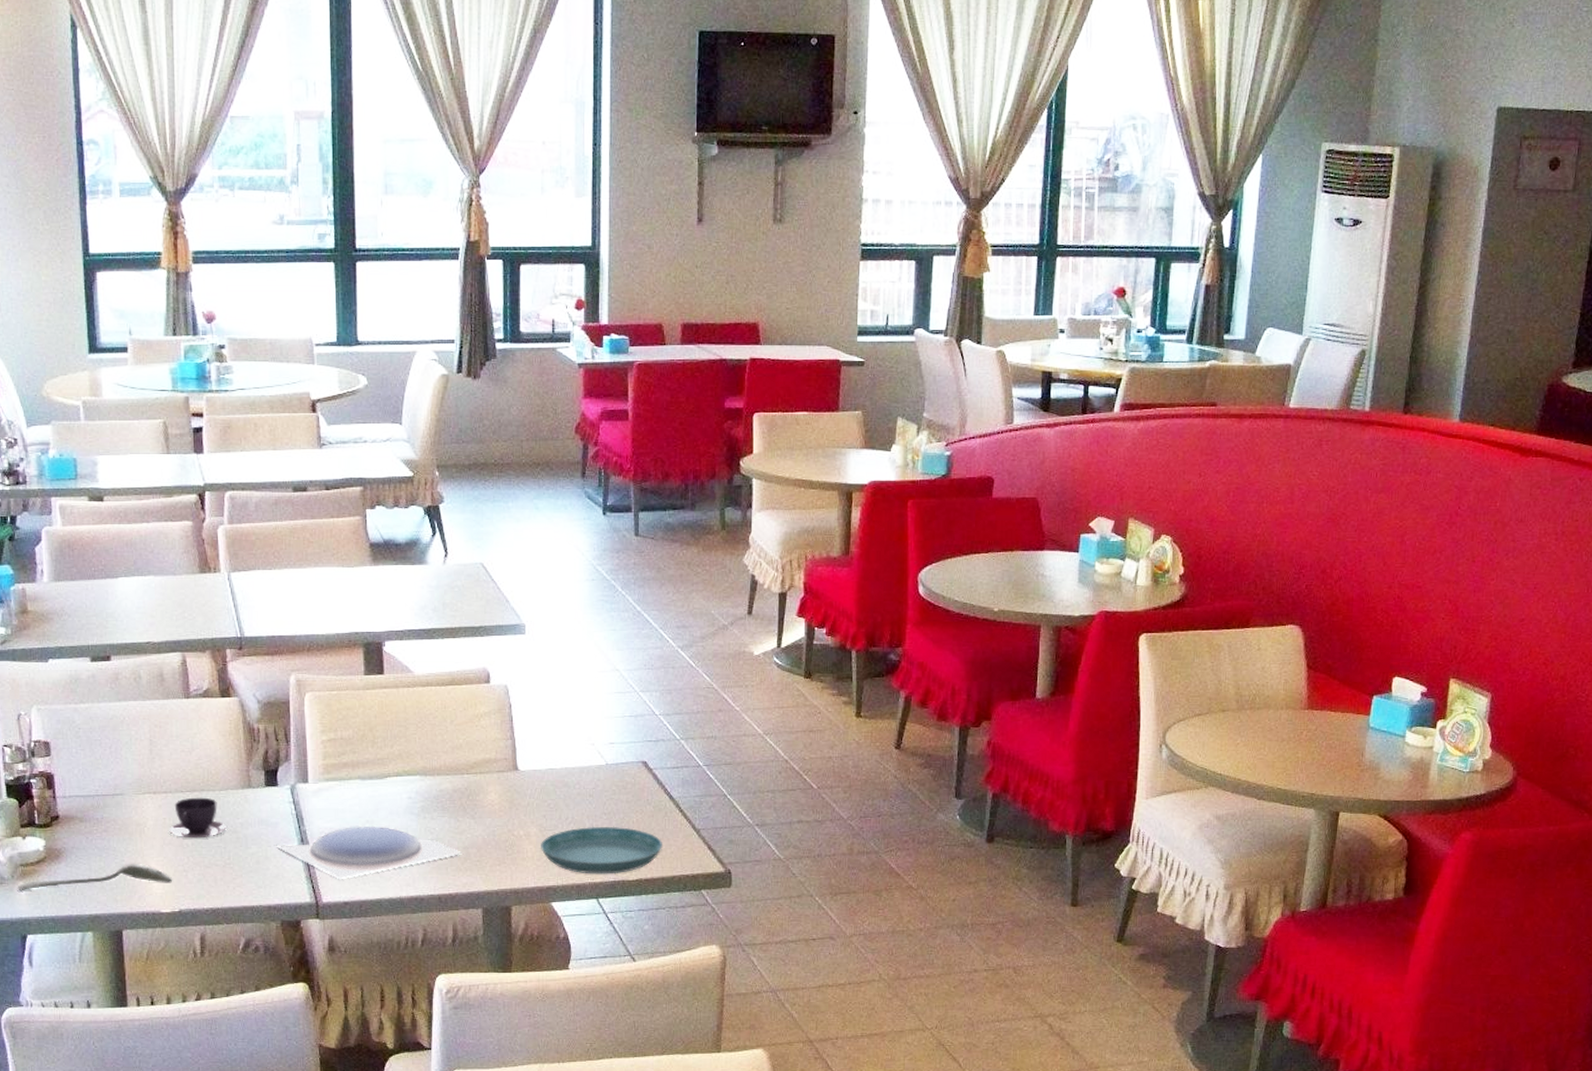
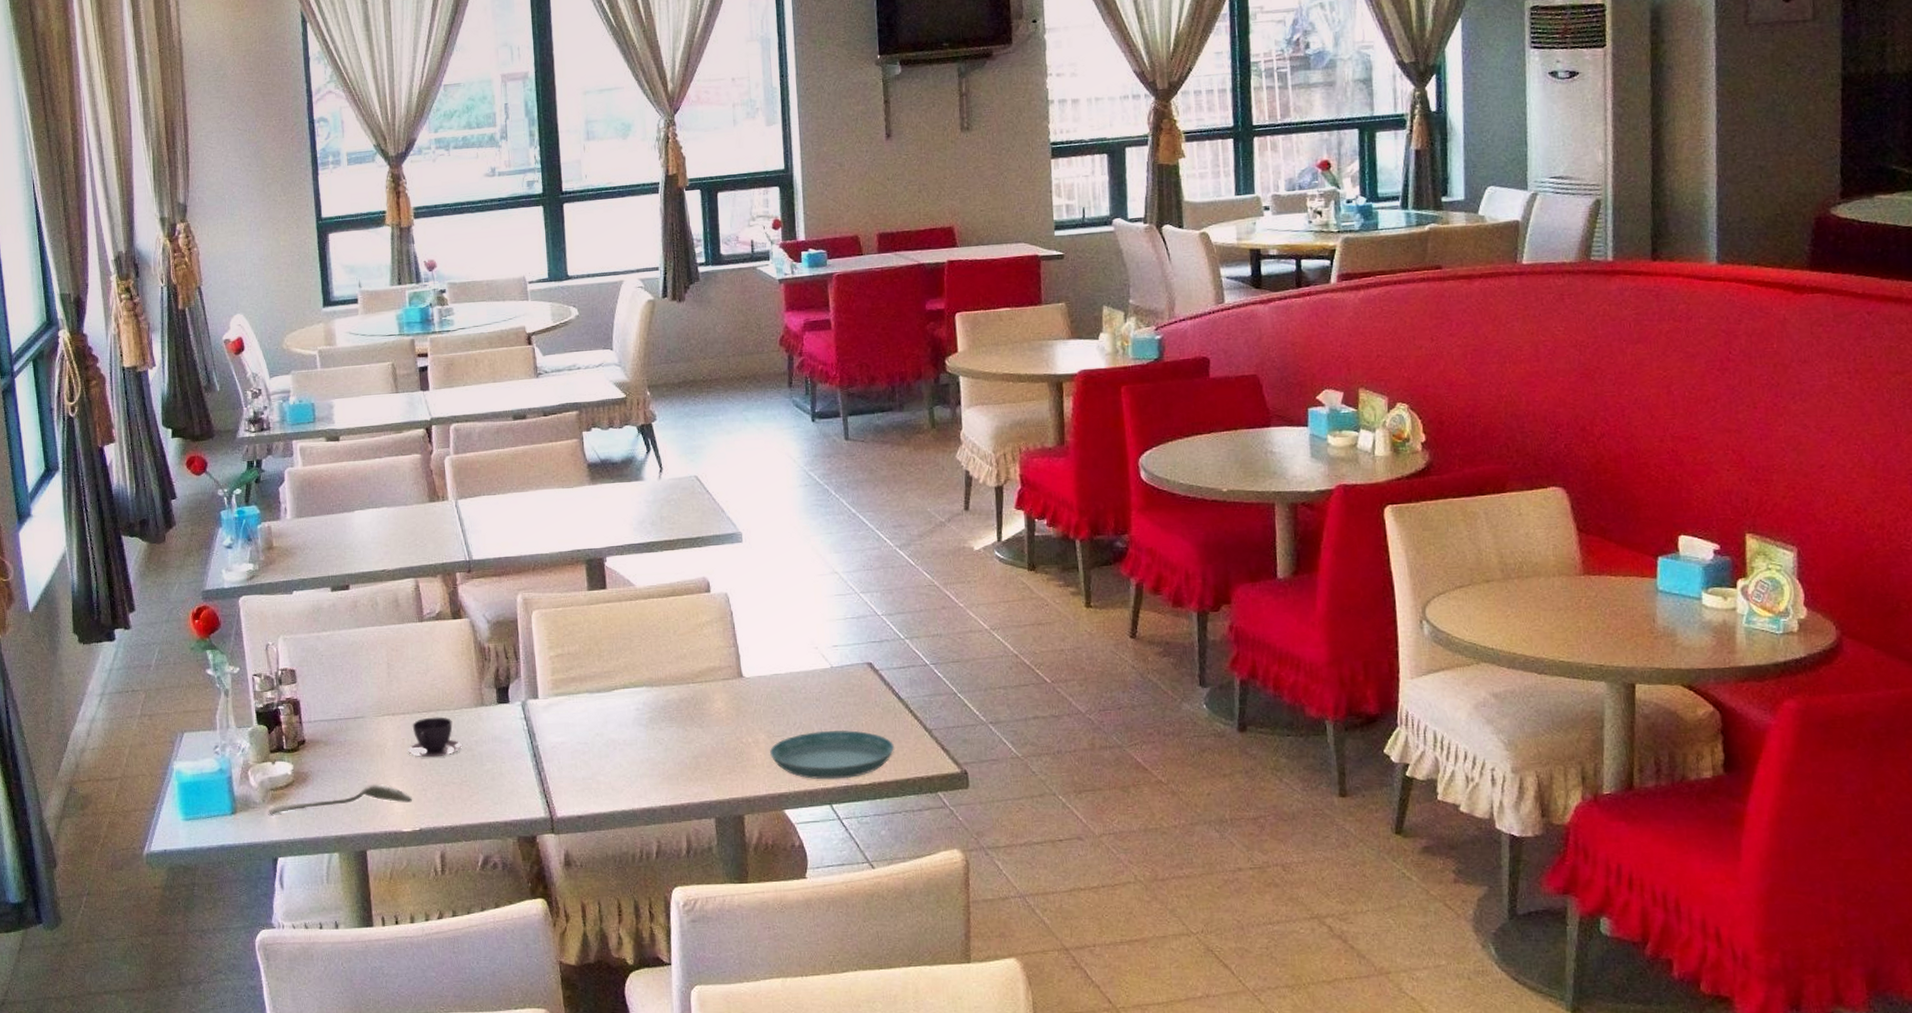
plate: present [275,825,462,879] -> none [509,738,692,793]

